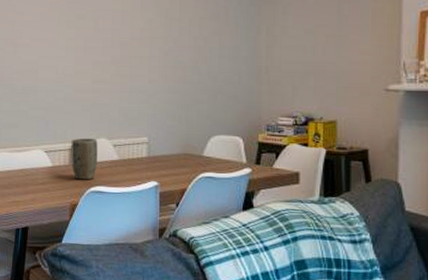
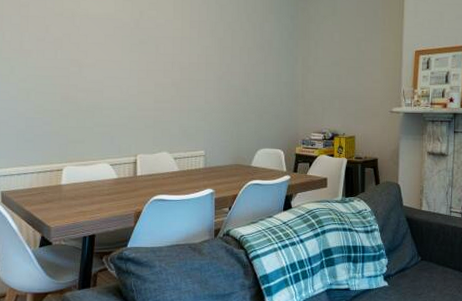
plant pot: present [71,138,98,180] -> none [135,152,160,190]

